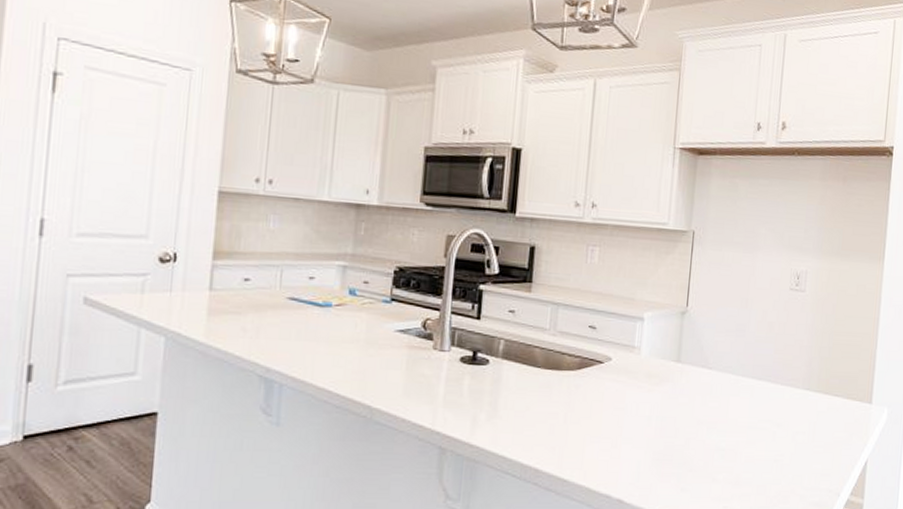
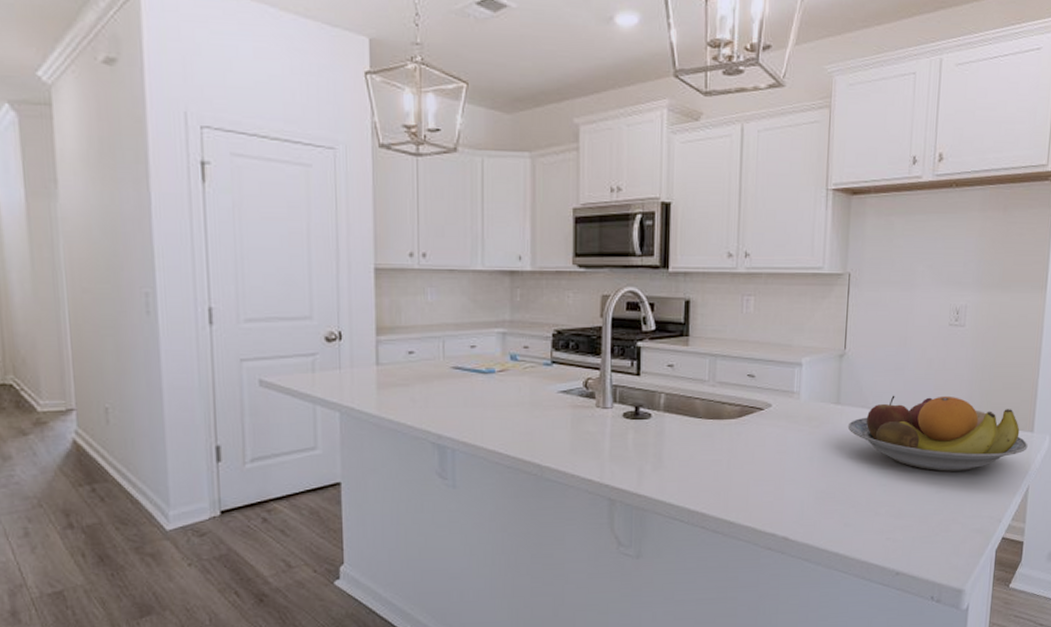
fruit bowl: none [687,356,866,440] -> present [847,395,1028,472]

